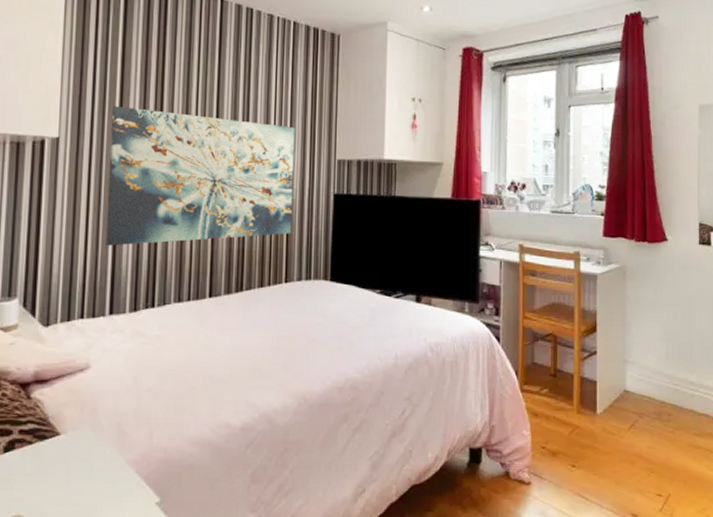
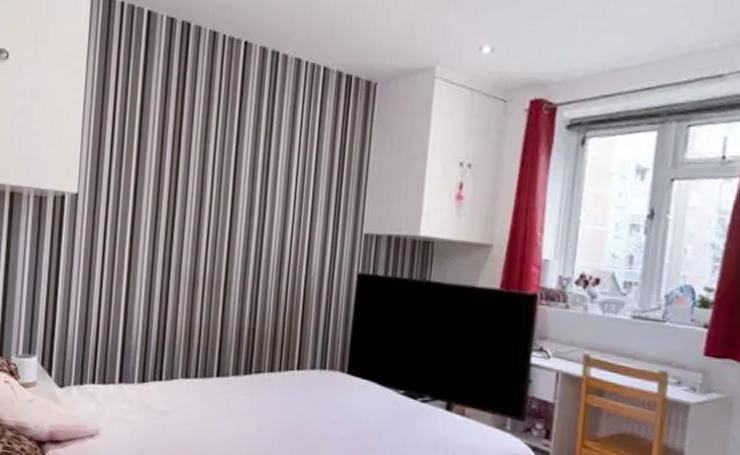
wall art: present [105,106,295,246] -> none [117,162,318,316]

